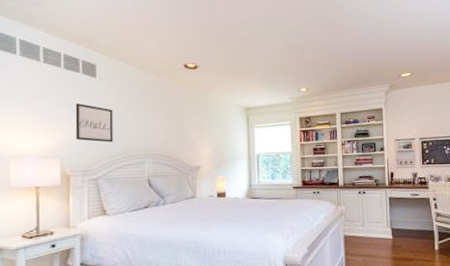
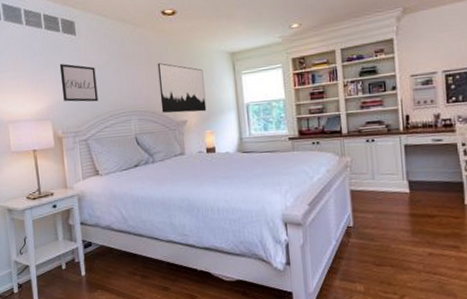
wall art: none [176,111,220,159] -> present [157,63,207,113]

